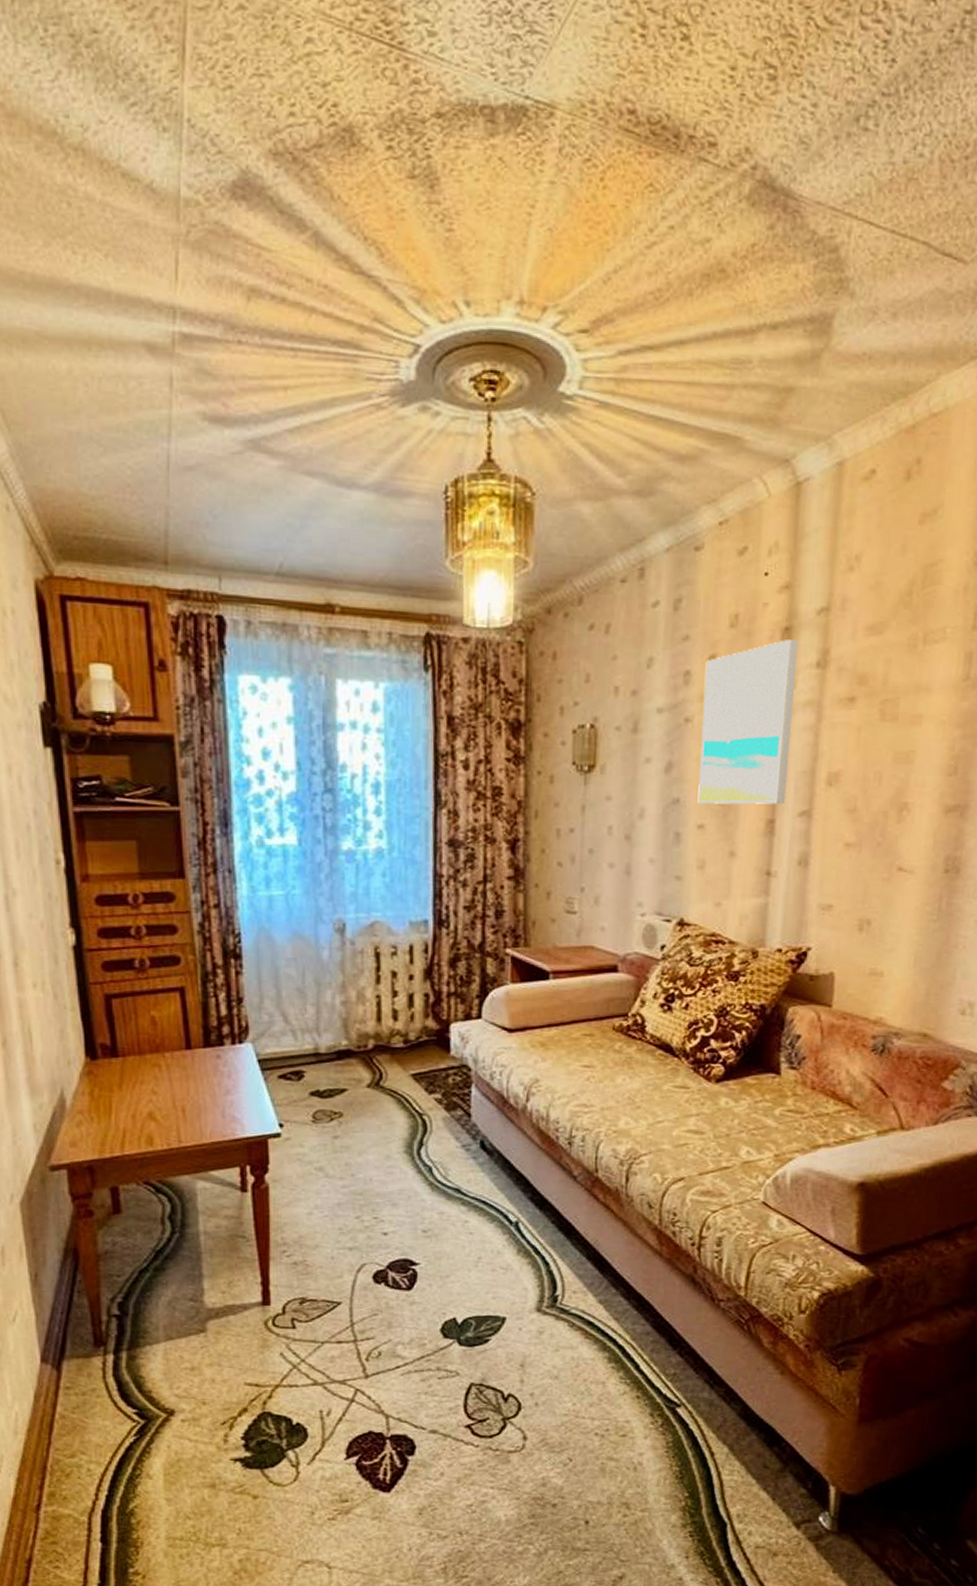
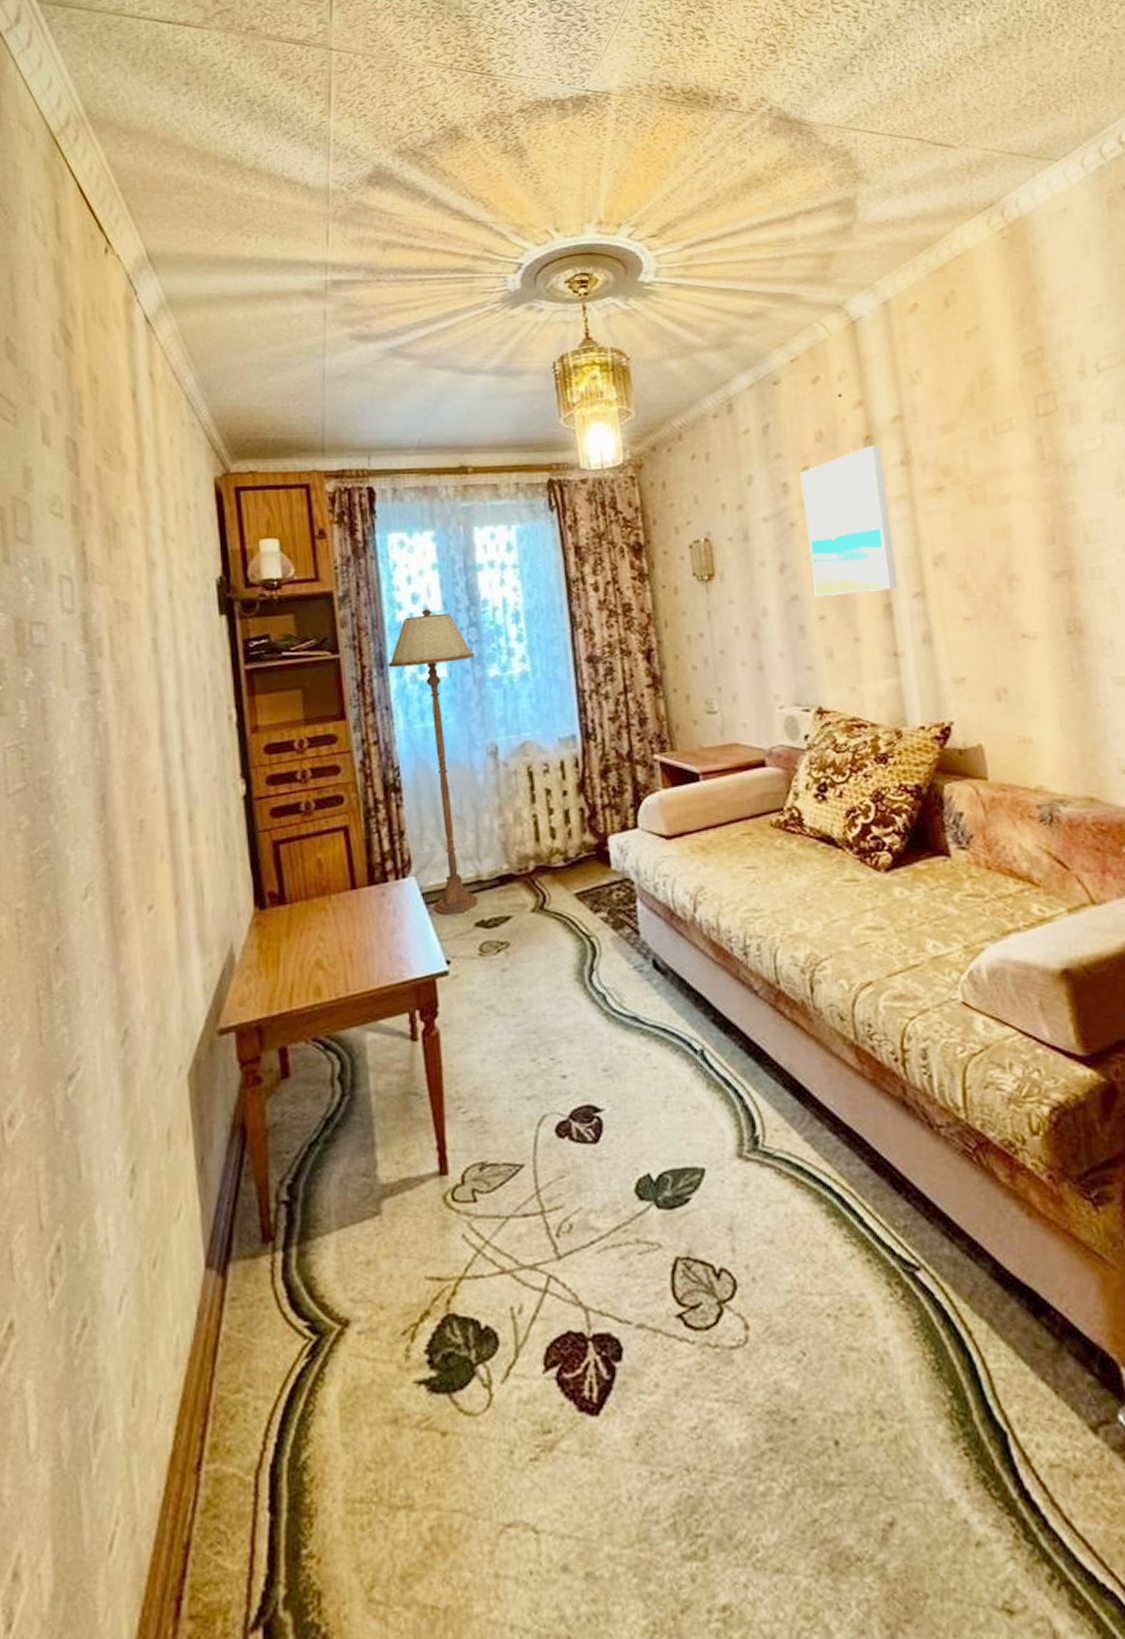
floor lamp: none [233,767,327,1083] -> present [388,609,479,916]

